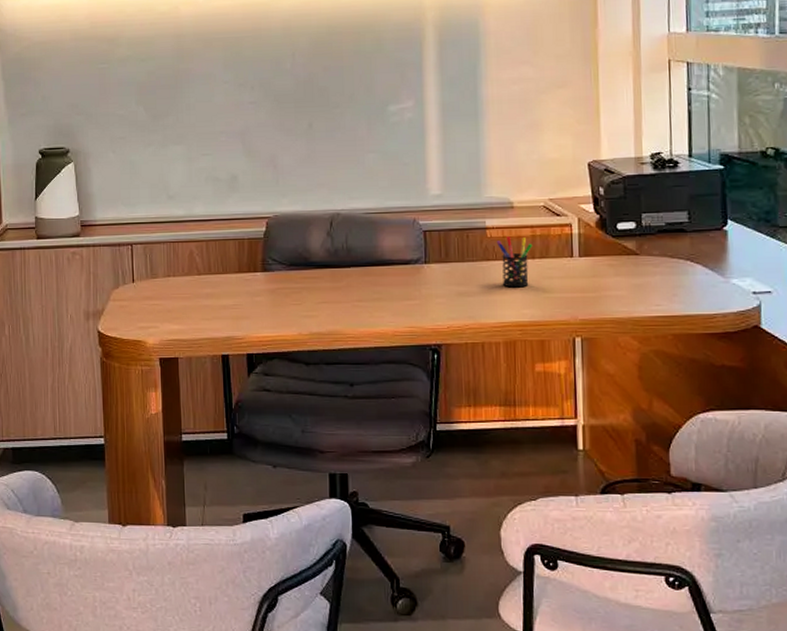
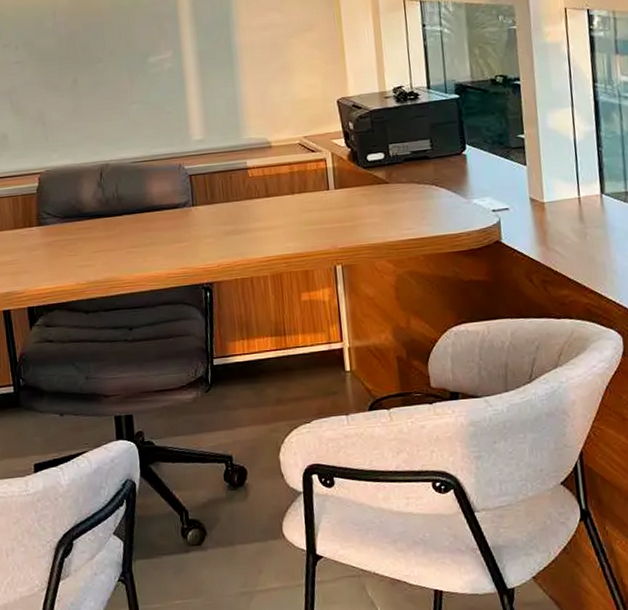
pen holder: present [496,236,533,288] -> none [257,174,292,223]

